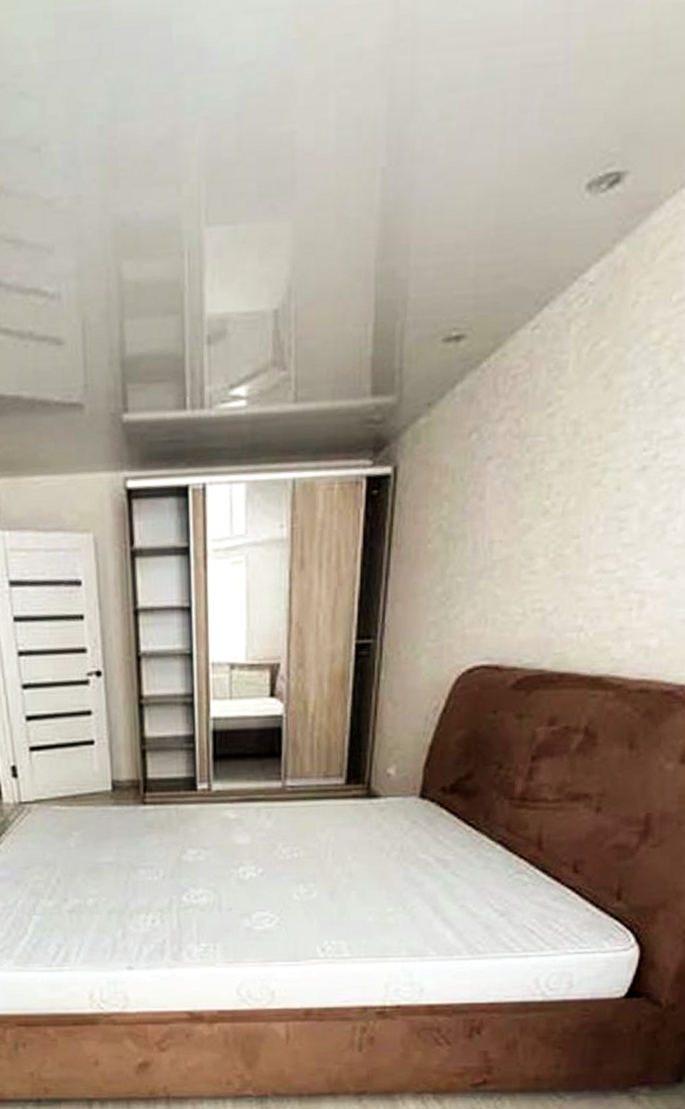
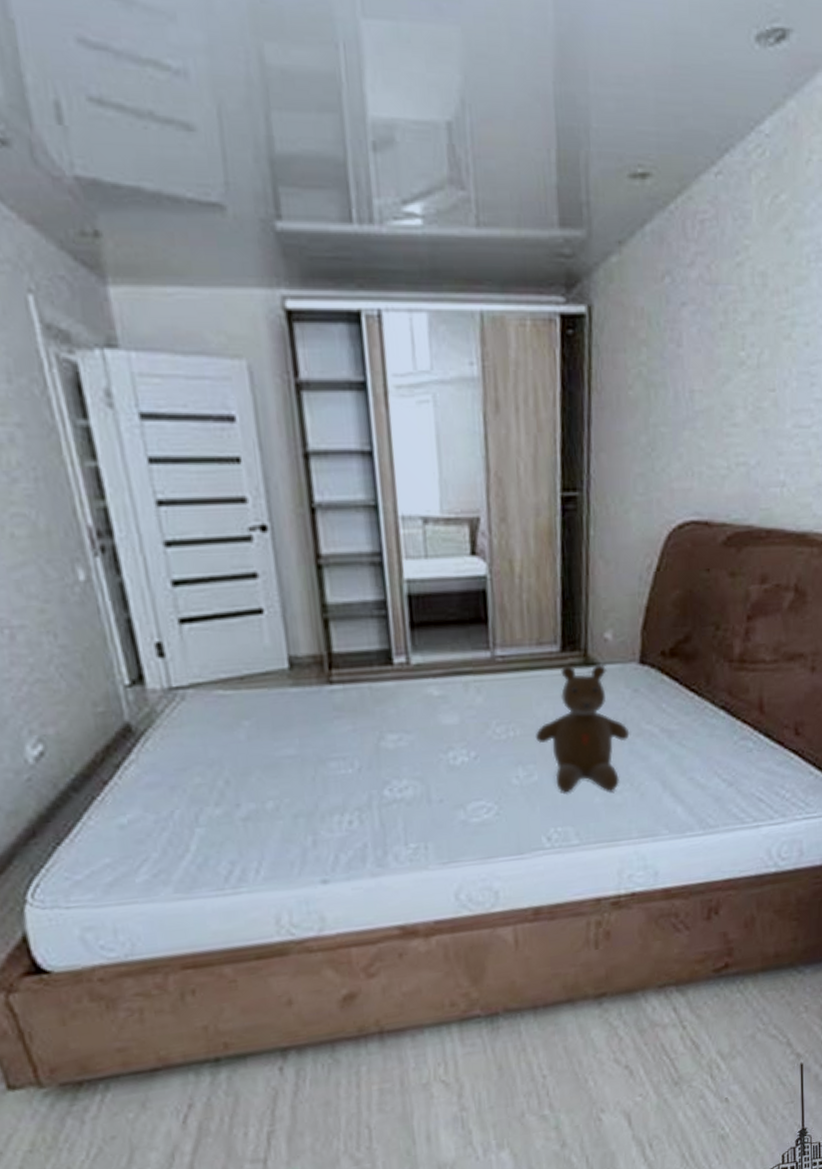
stuffed bear: none [316,796,406,912] -> present [535,664,630,793]

